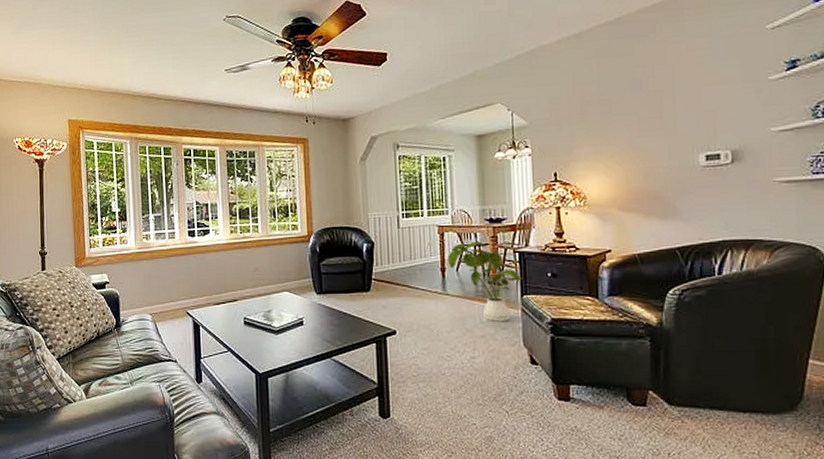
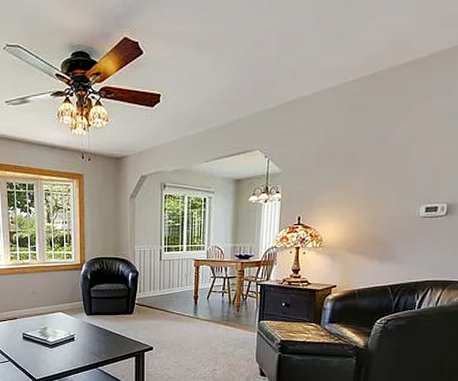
house plant: present [447,241,524,322] -> none [200,274,262,342]

